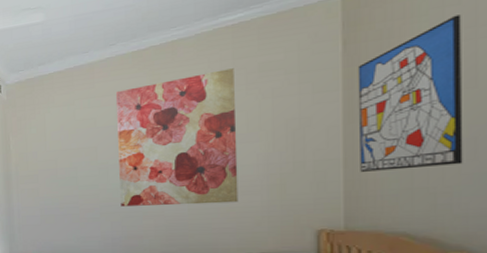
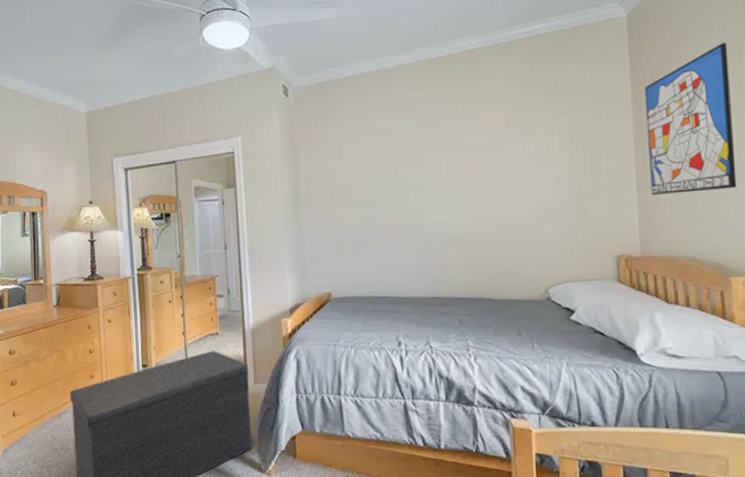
wall art: present [115,68,239,207] -> none [414,83,542,232]

